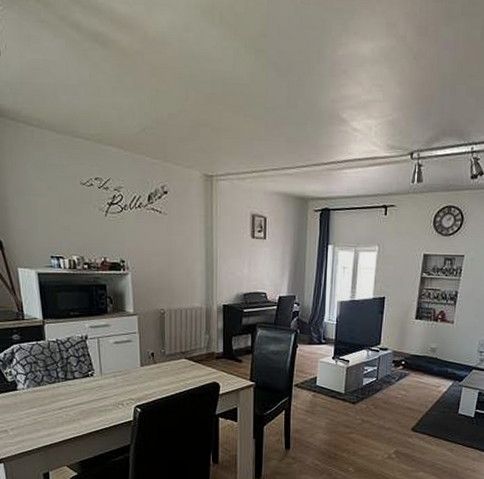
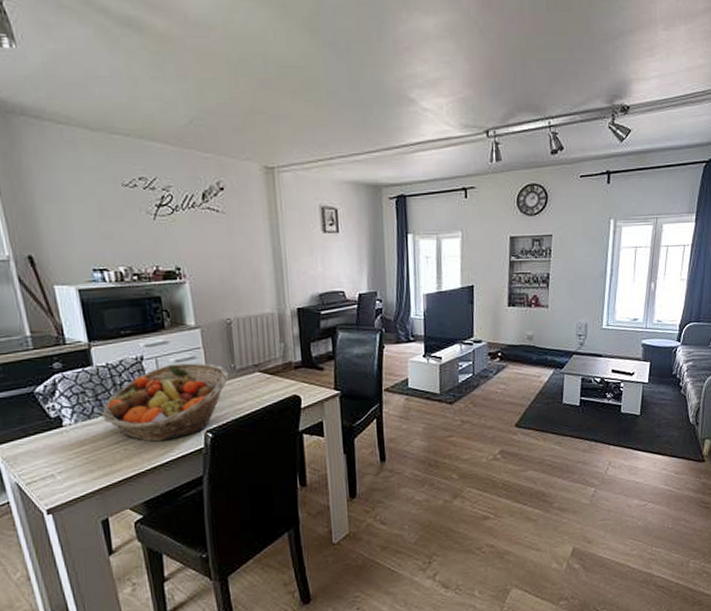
fruit basket: none [50,345,159,411] -> present [102,363,229,442]

